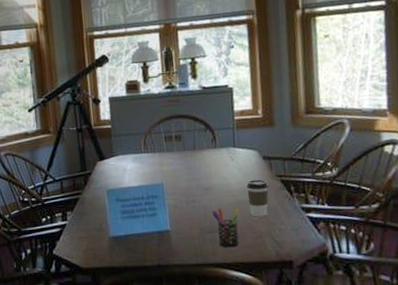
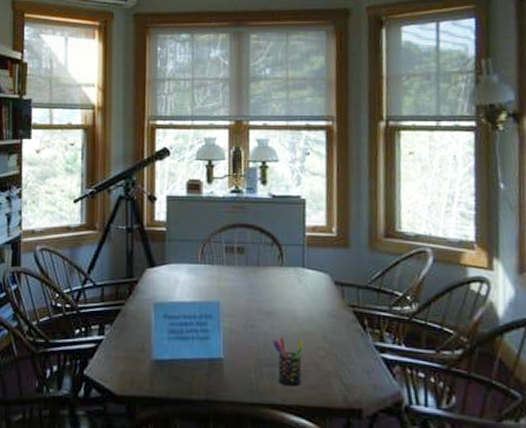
coffee cup: present [246,179,269,217] -> none [314,308,339,352]

